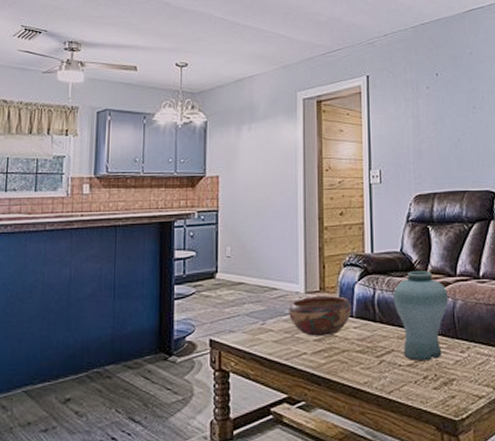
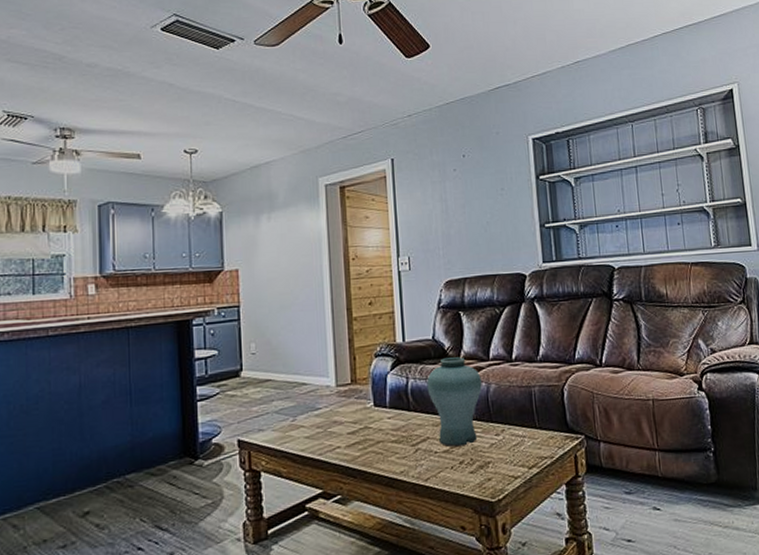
decorative bowl: present [289,296,352,336] -> none [320,387,385,430]

